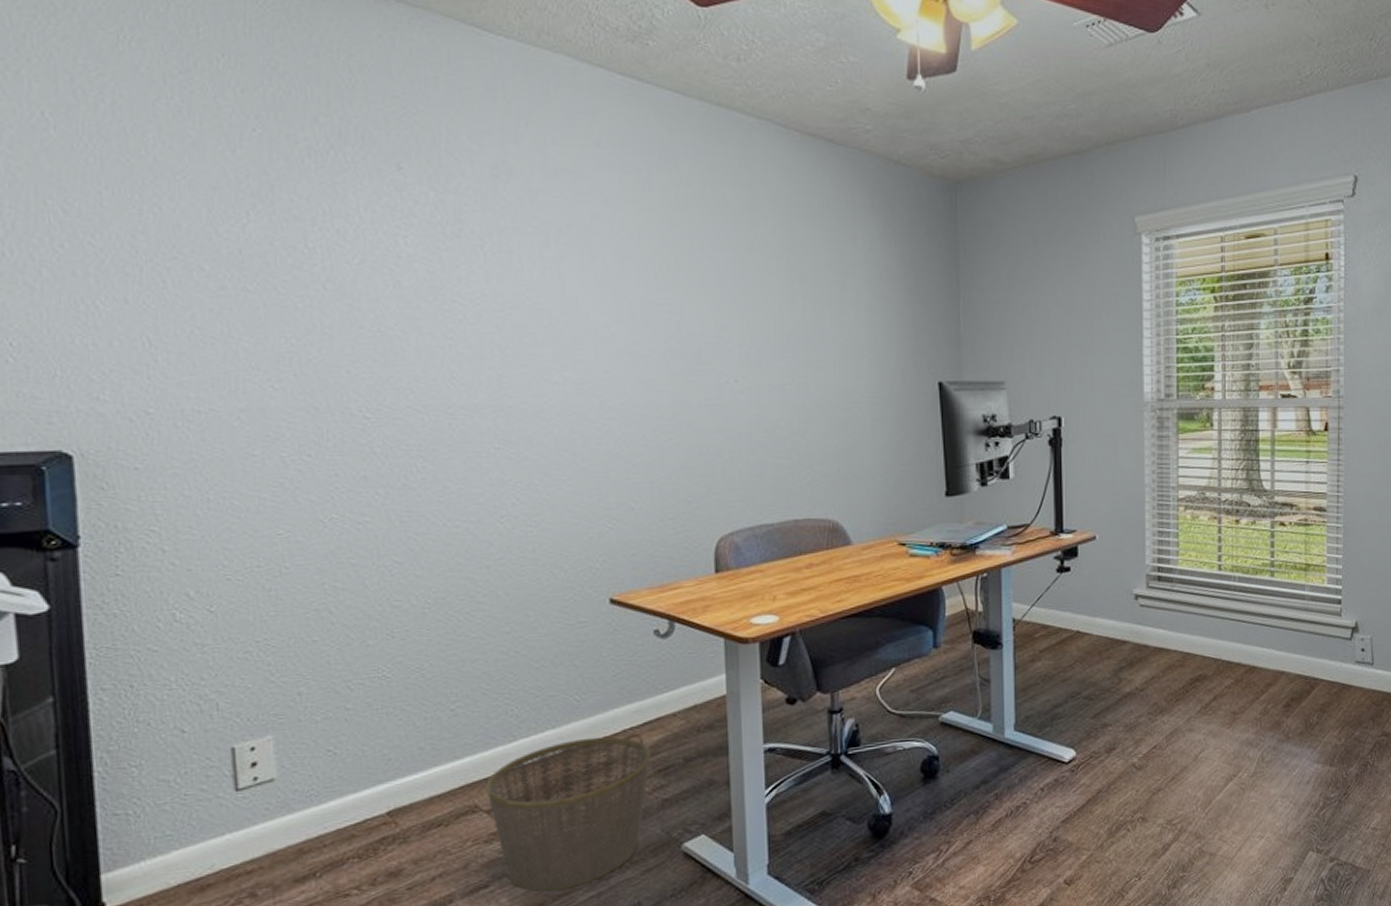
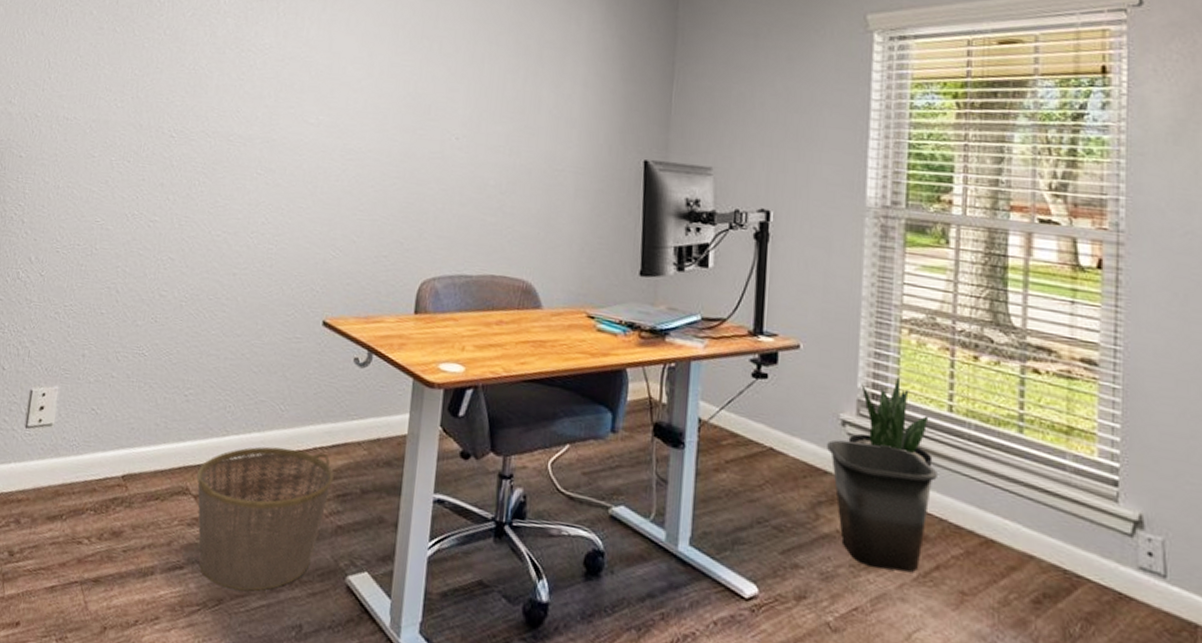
waste bin: none [1124,608,1212,710] -> present [827,440,937,573]
planter: none [1141,549,1208,619] -> present [848,377,933,467]

